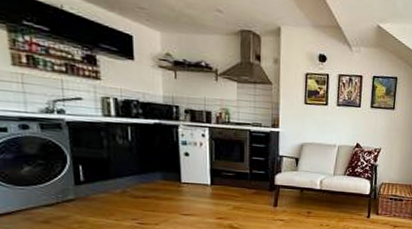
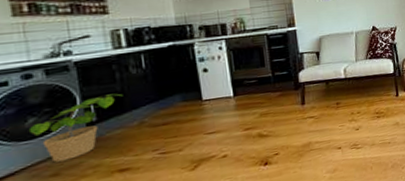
potted plant: none [24,158,109,211] -> present [28,93,123,162]

